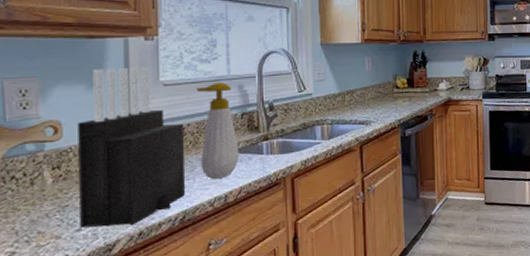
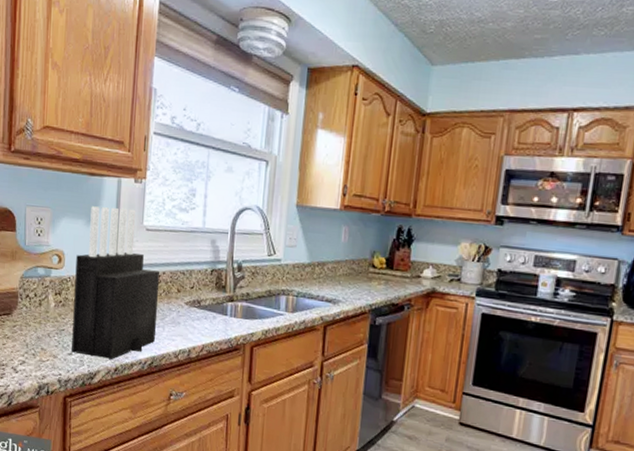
soap bottle: present [196,81,240,180] -> none [170,233,206,333]

